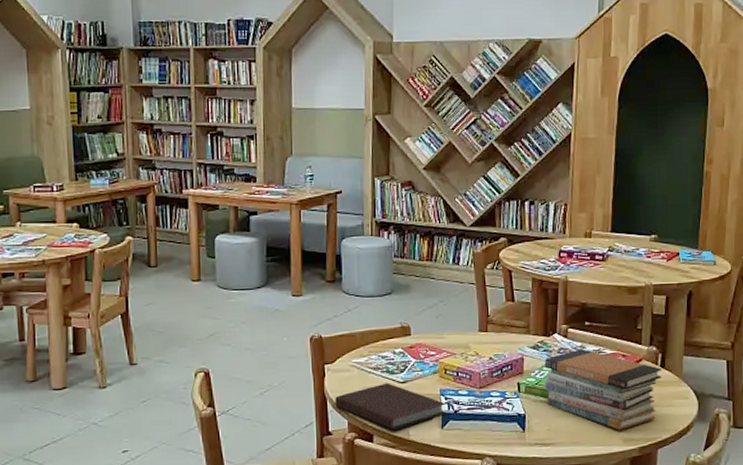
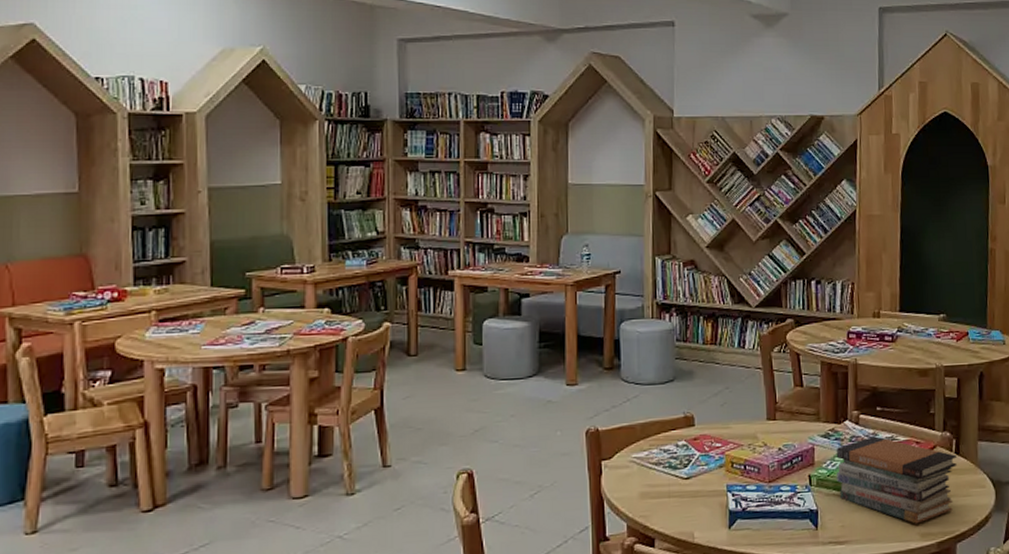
notebook: present [335,383,447,430] -> none [613,479,734,532]

